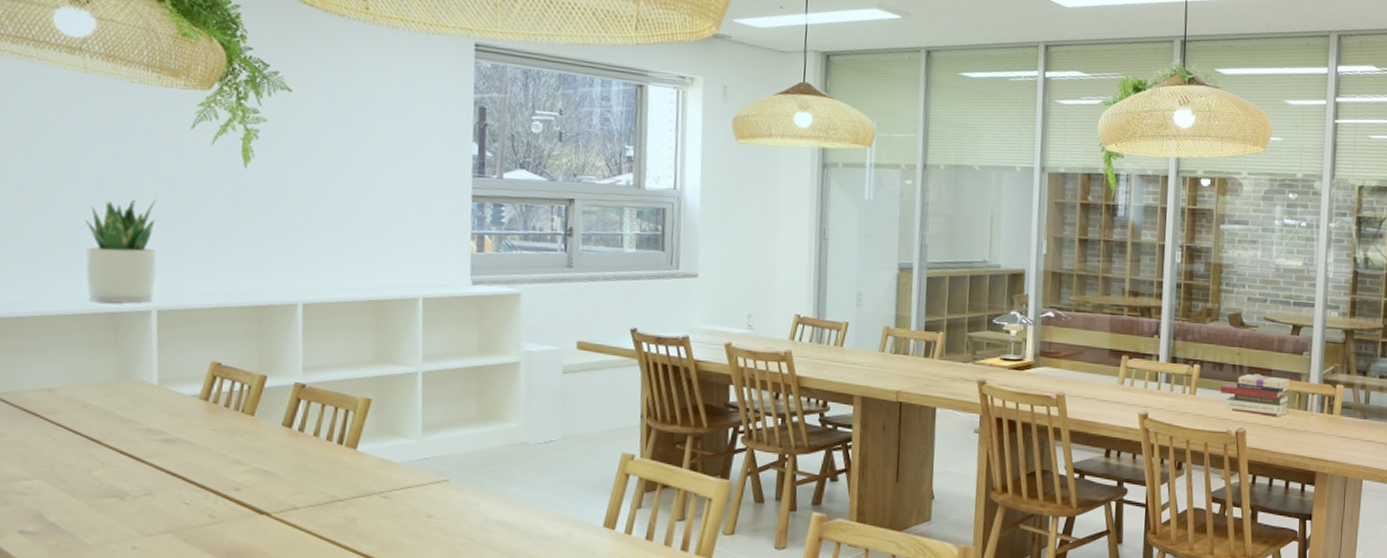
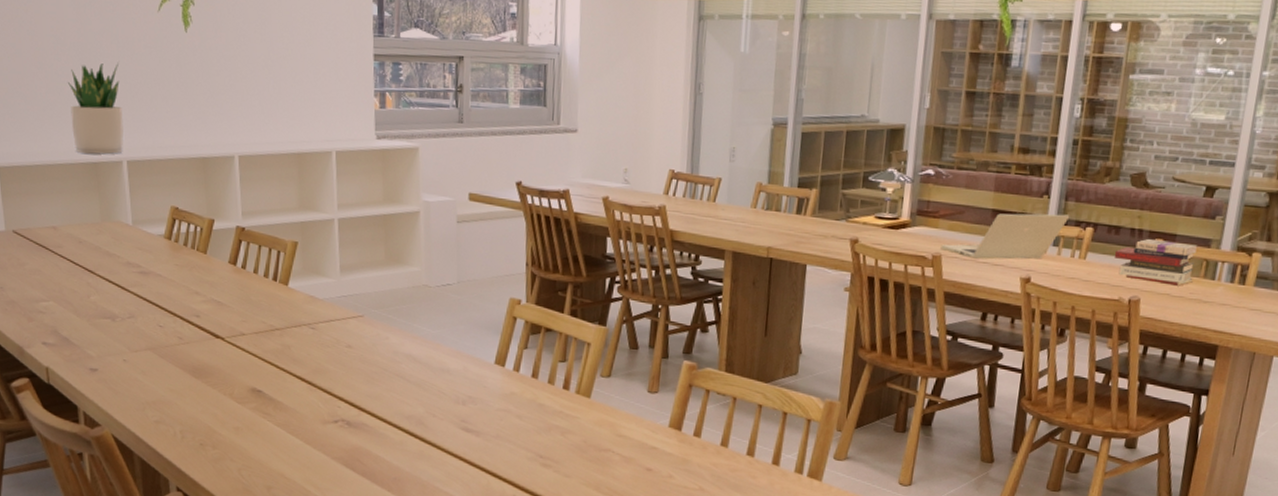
laptop: none [1064,352,1179,397] -> present [941,213,1070,259]

